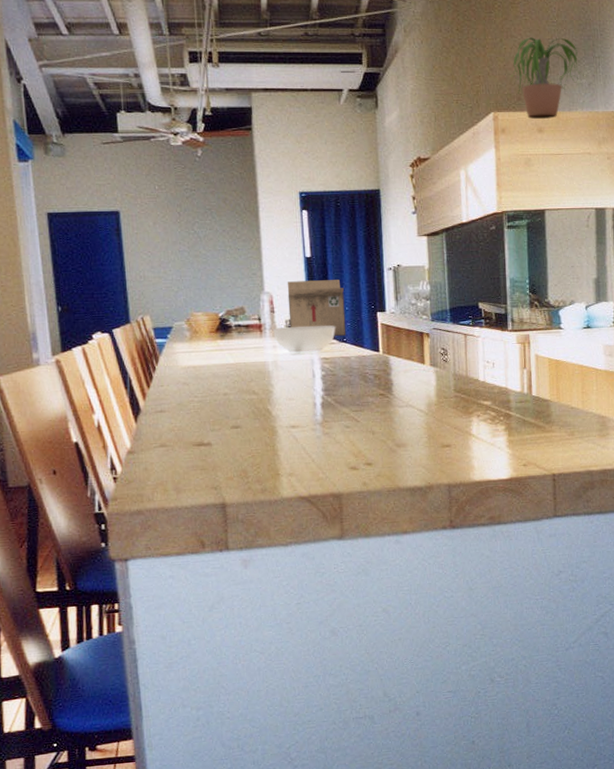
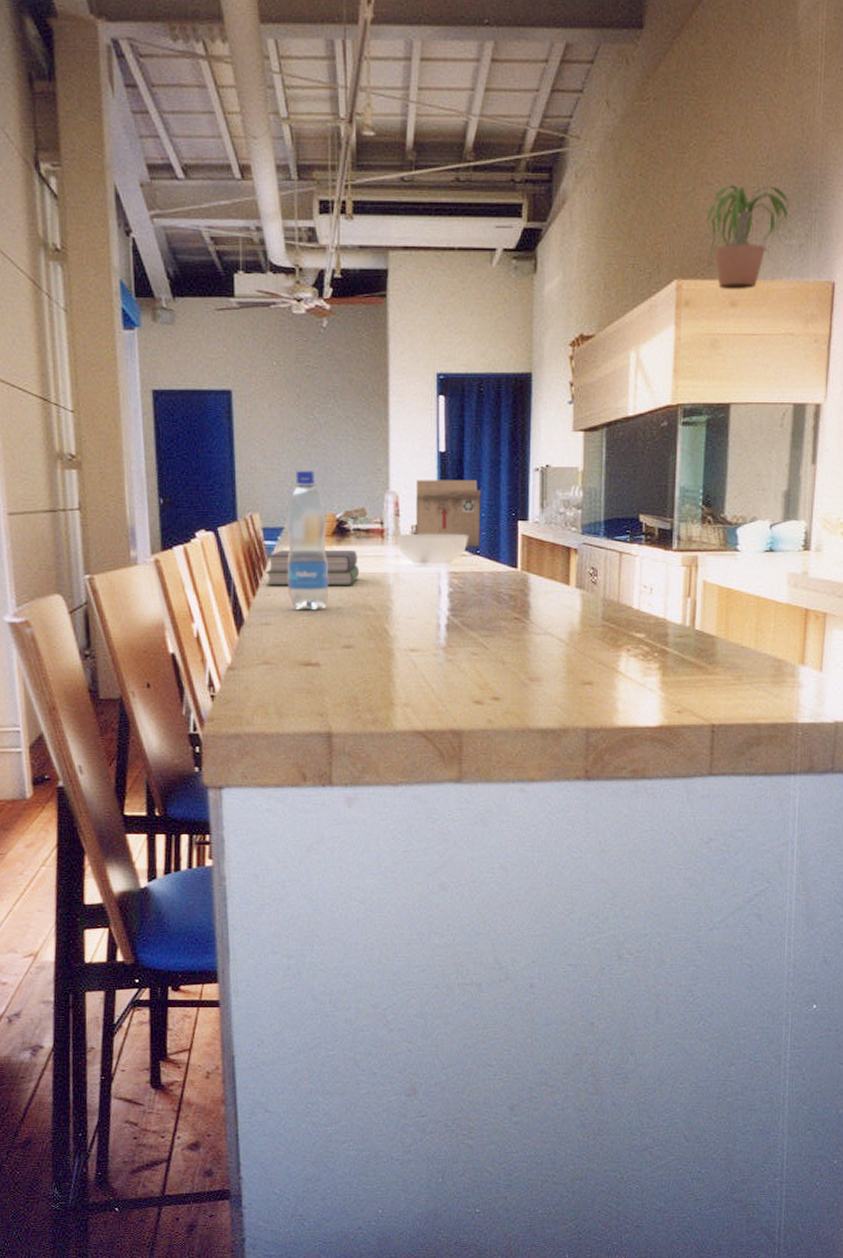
book: none [158,344,243,378] -> present [265,550,360,586]
bottle: none [174,277,216,397] -> present [286,471,328,609]

